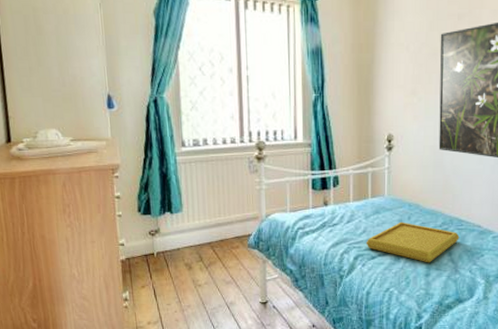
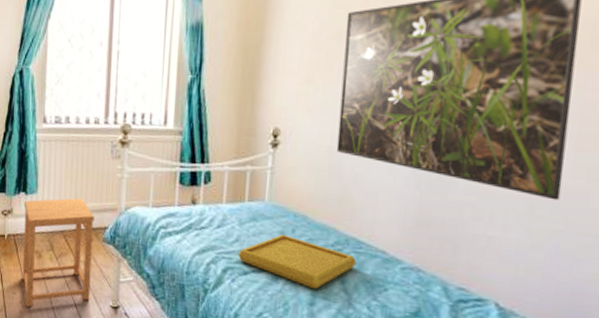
side table: none [170,211,241,315] -> present [23,198,95,307]

